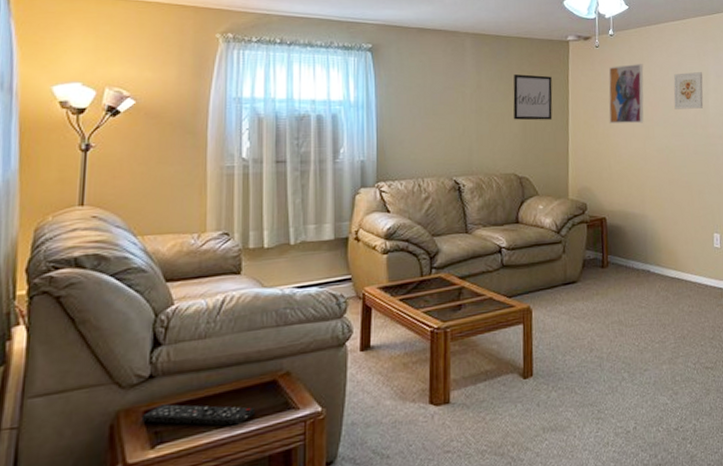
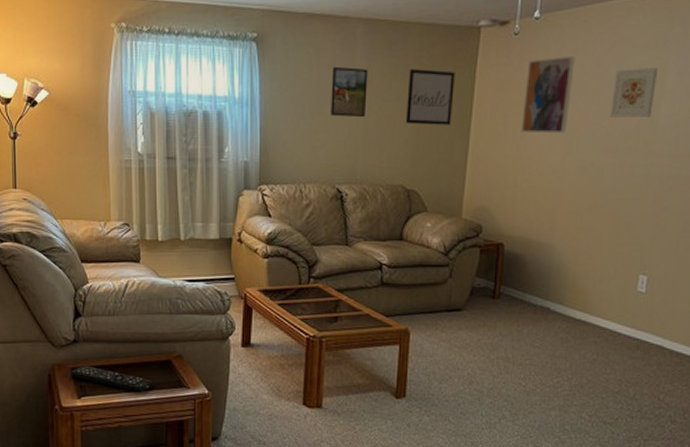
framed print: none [444,72,478,116] -> present [331,66,368,118]

